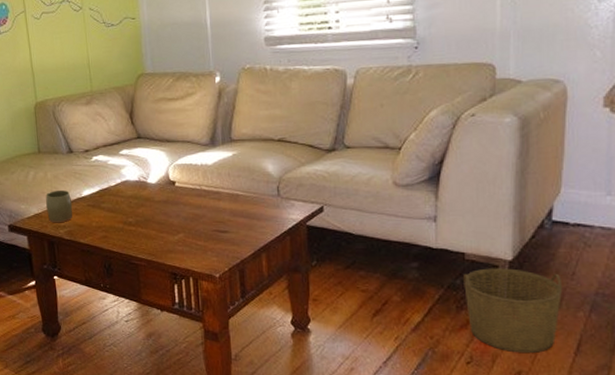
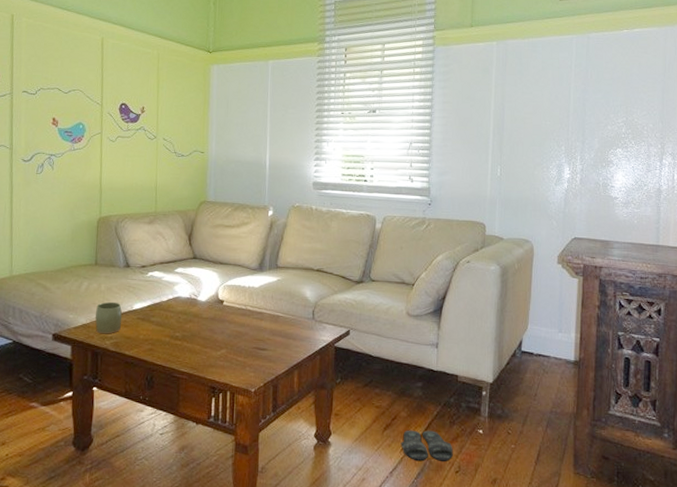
slippers: none [395,316,462,351] -> present [400,430,453,461]
basket: present [462,268,563,354] -> none [455,389,528,463]

